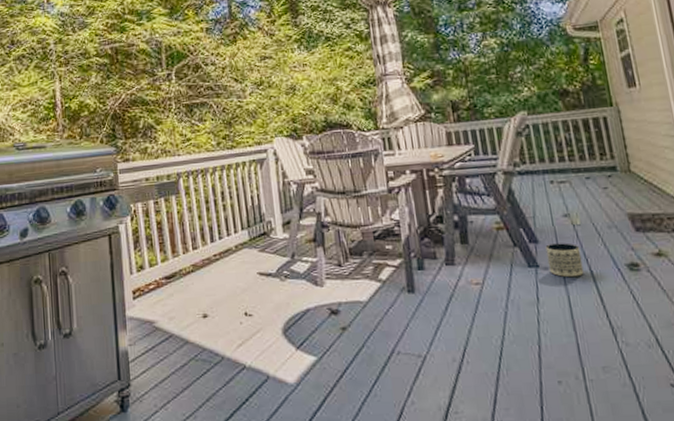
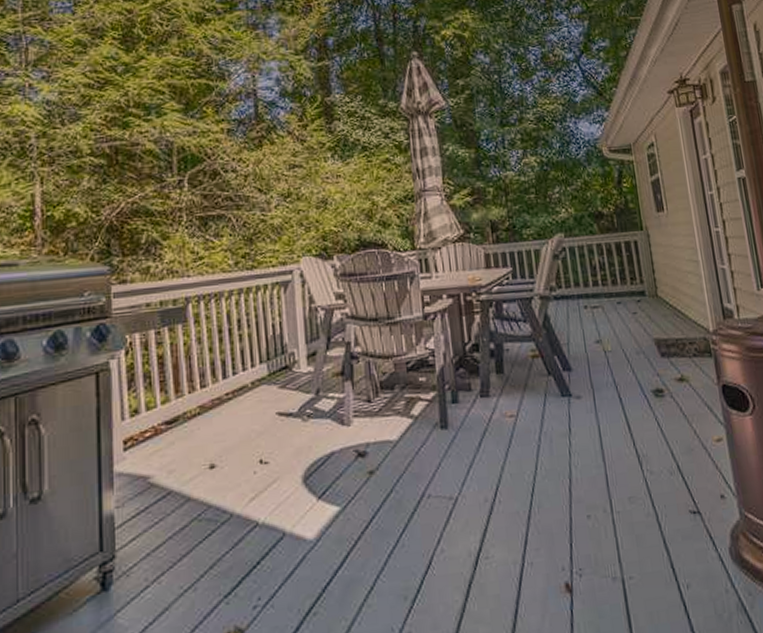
planter: present [545,243,584,278] -> none [578,370,614,406]

